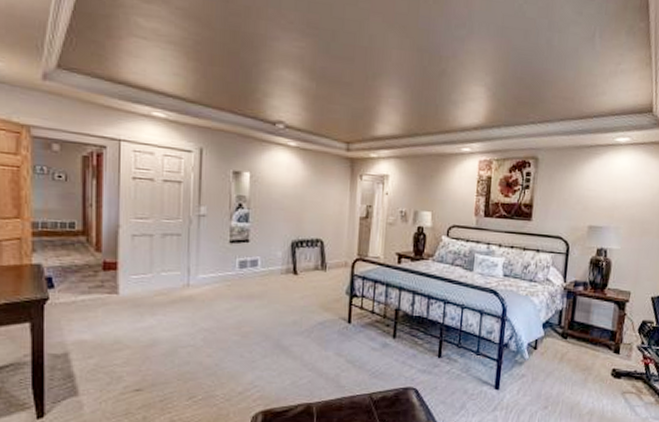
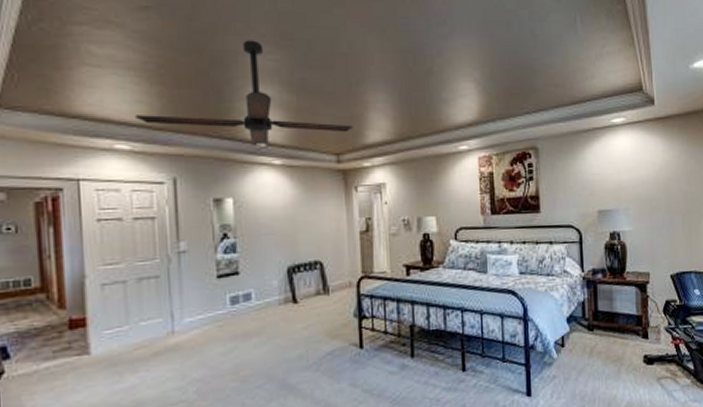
ceiling fan: none [171,25,365,127] -> present [134,40,353,145]

